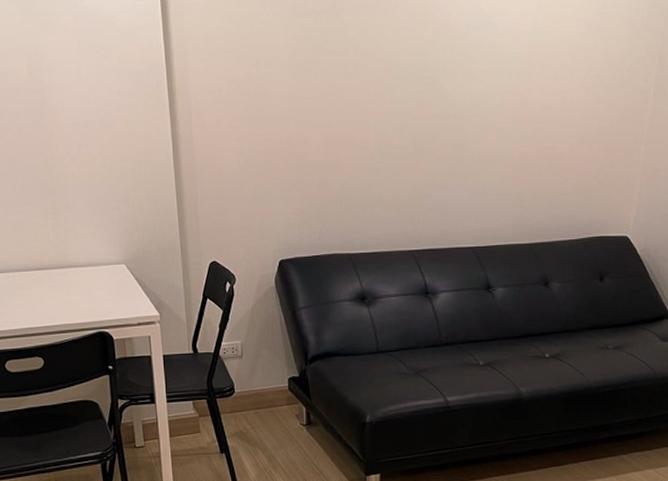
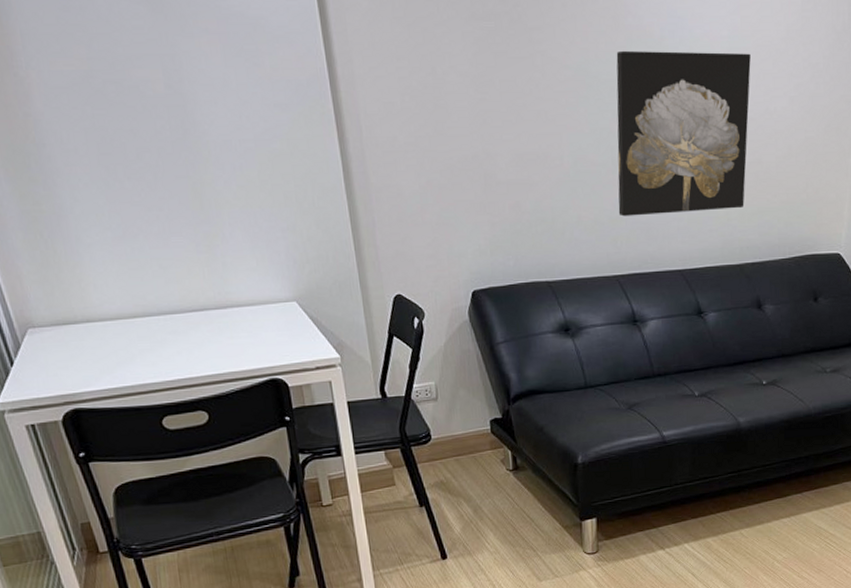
wall art: none [417,44,550,196] -> present [616,50,751,217]

